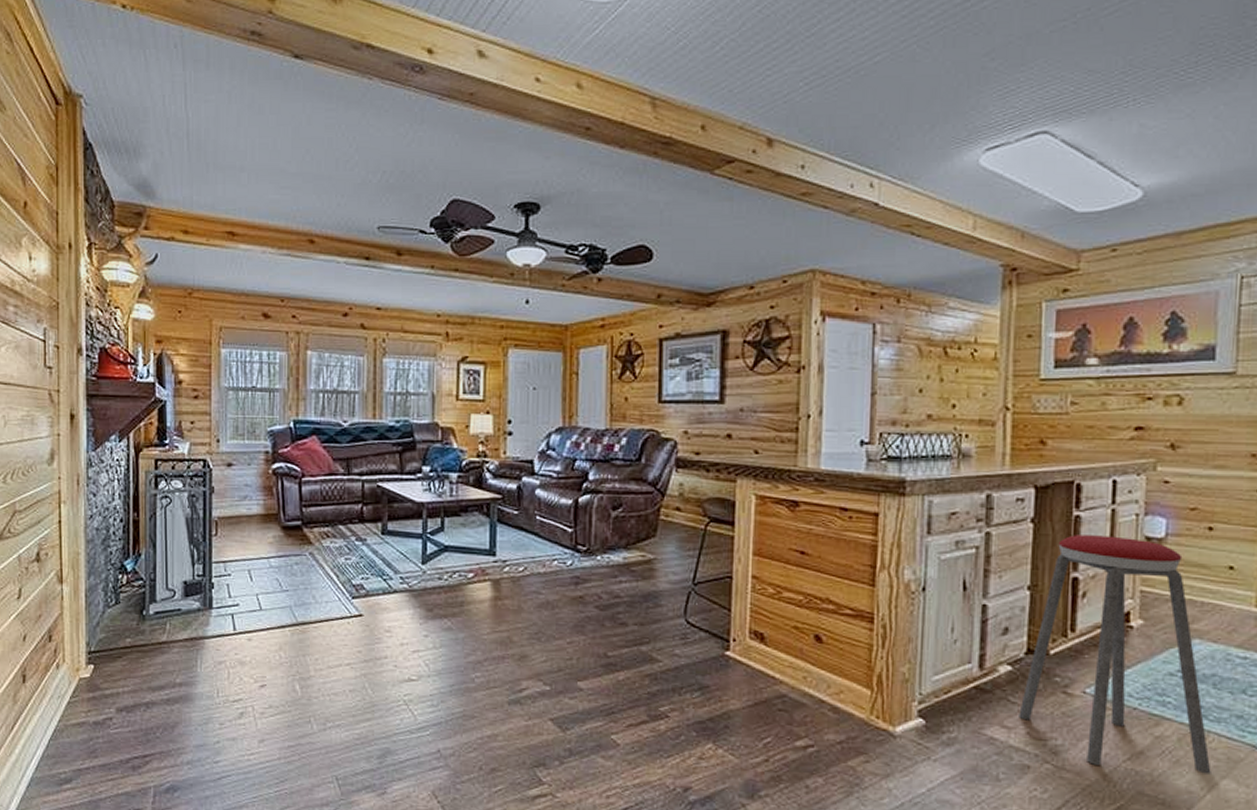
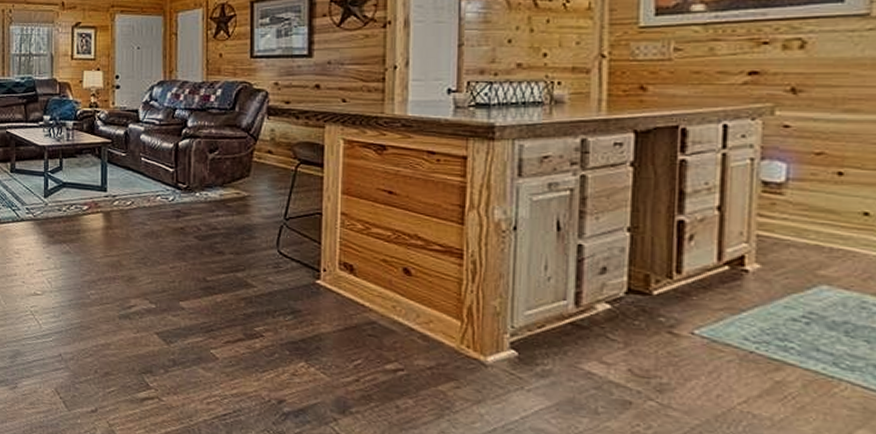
music stool: present [1019,535,1211,774] -> none [619,178,844,423]

